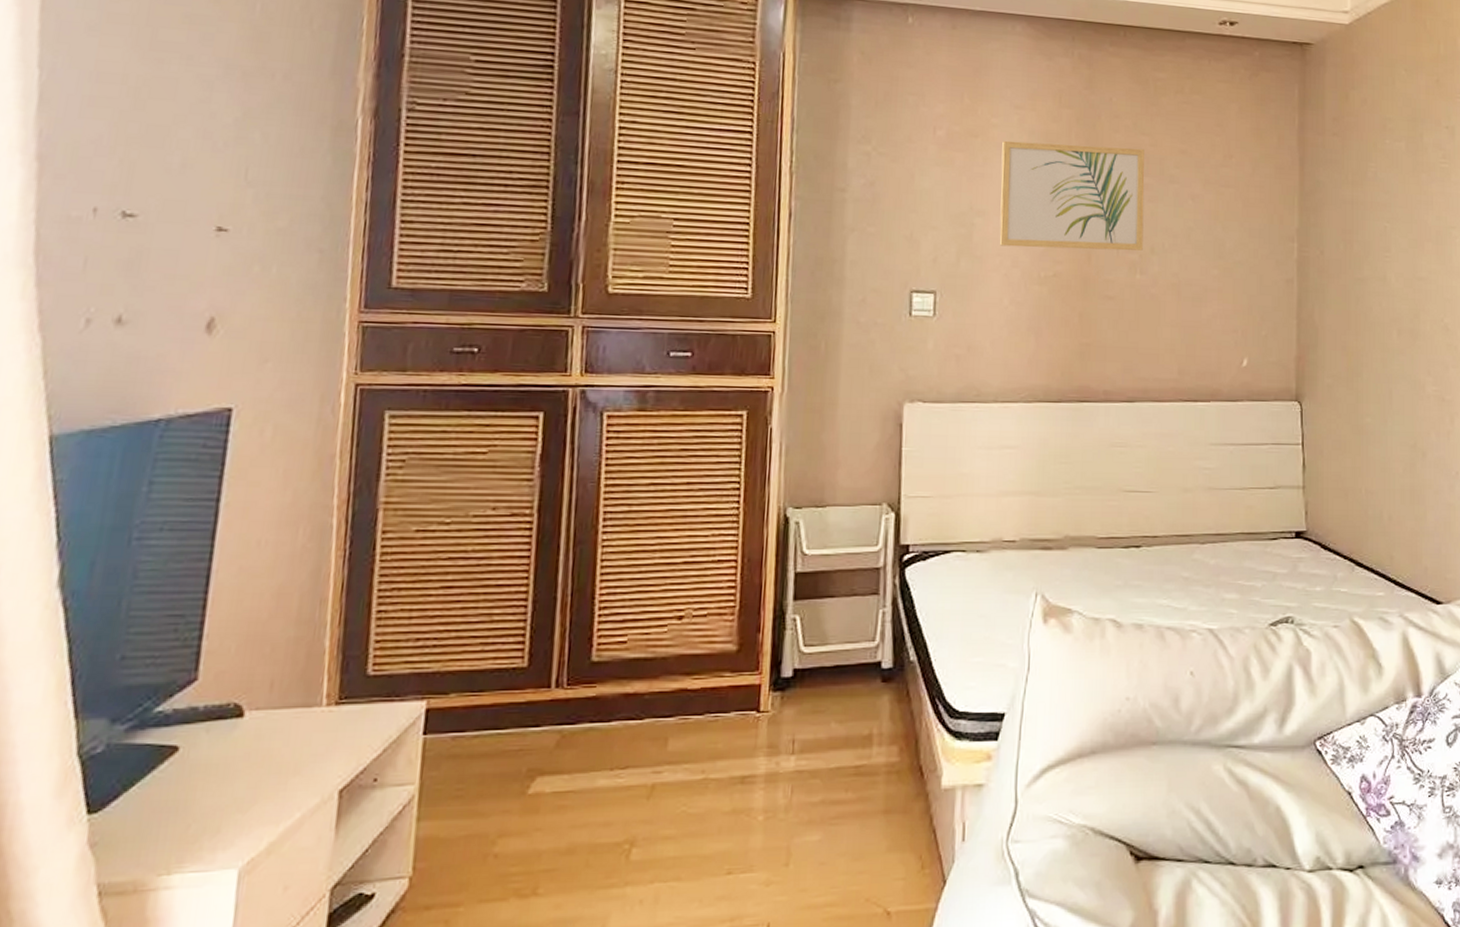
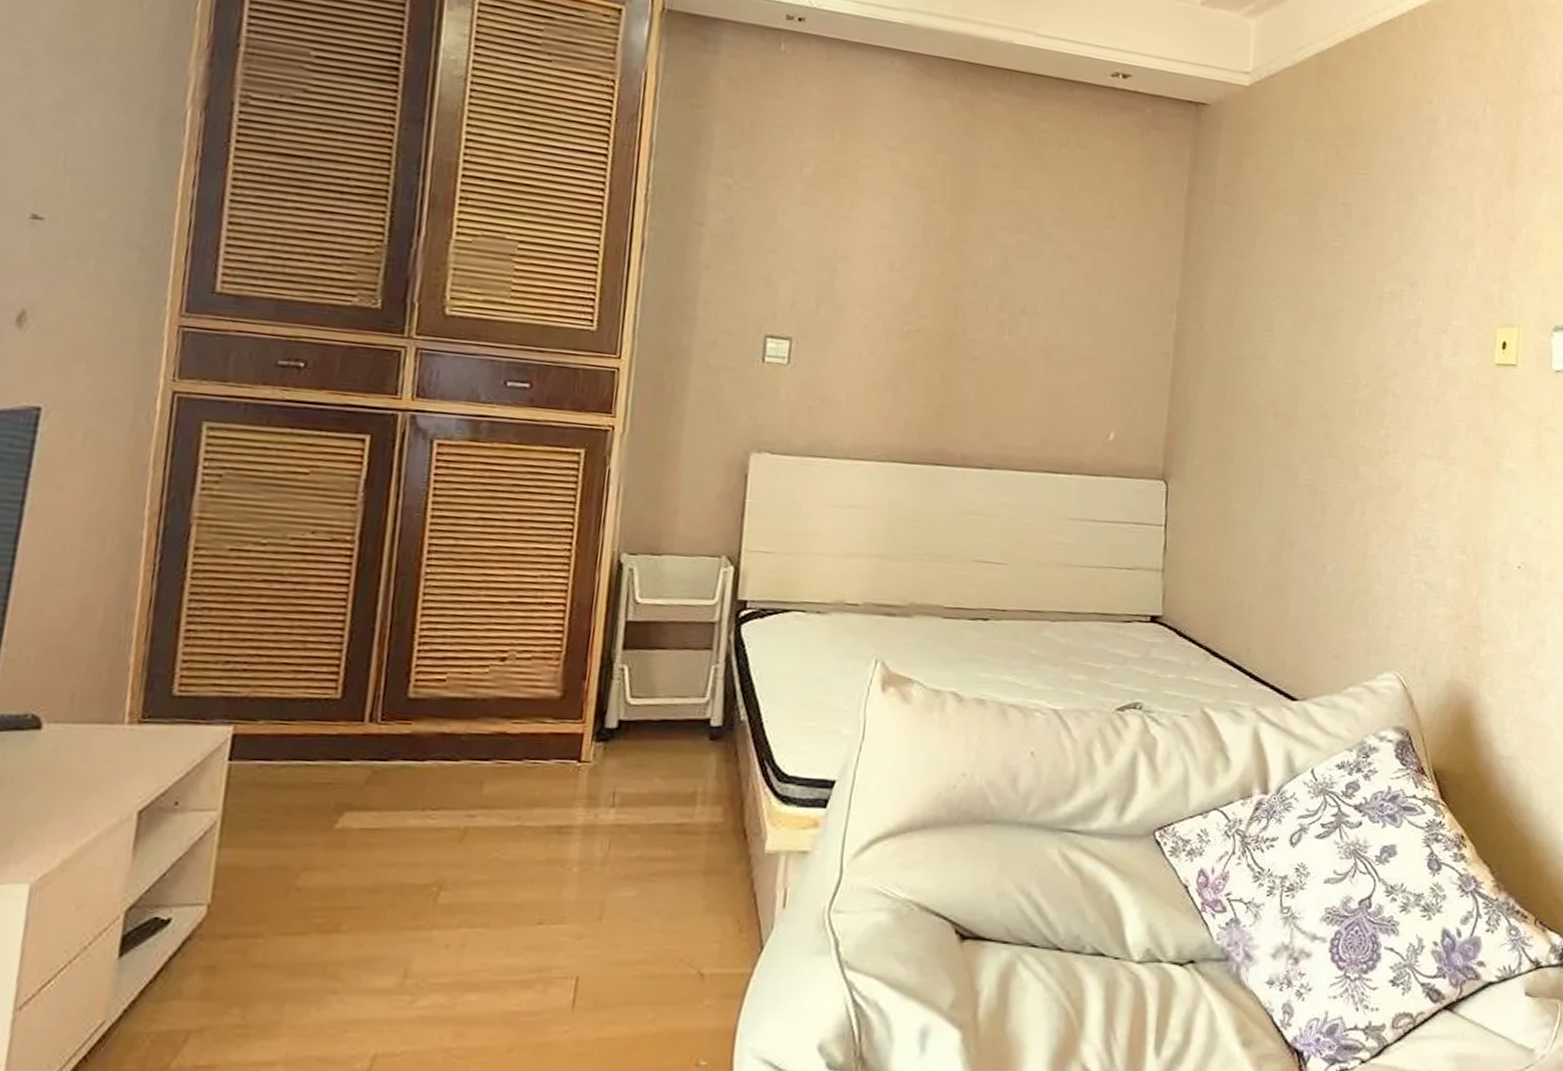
wall art: present [999,140,1145,251] -> none [862,183,1022,311]

